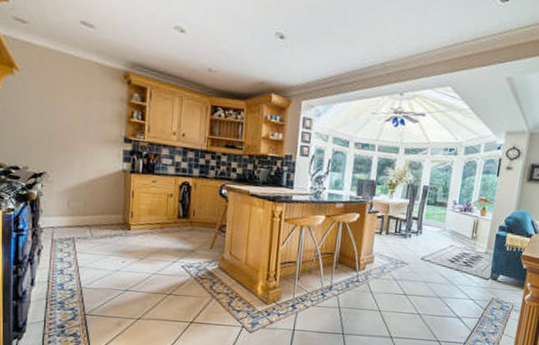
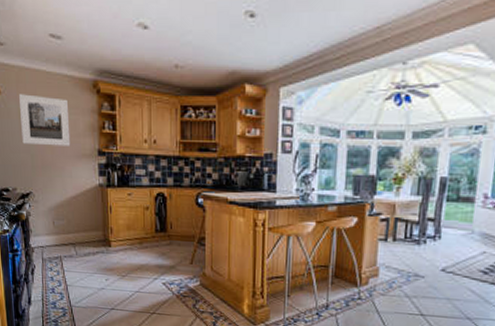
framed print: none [39,74,96,131] -> present [19,94,71,146]

